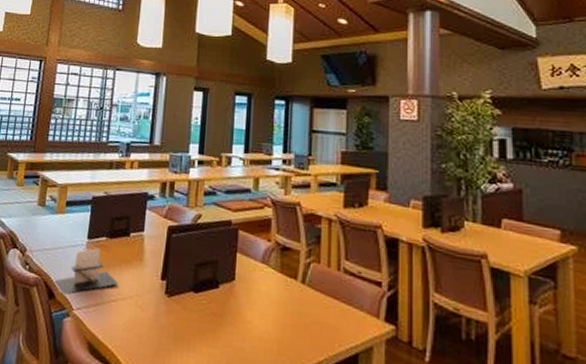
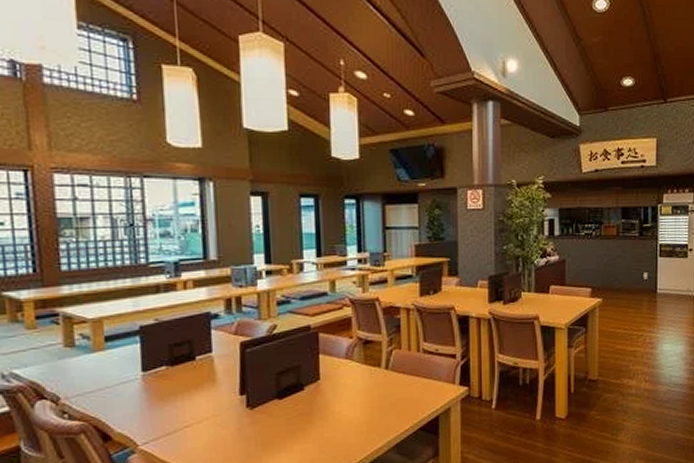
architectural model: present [55,248,119,295] -> none [108,379,190,434]

